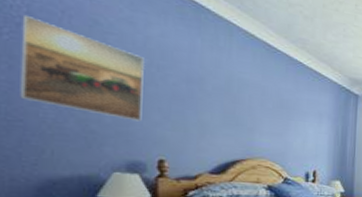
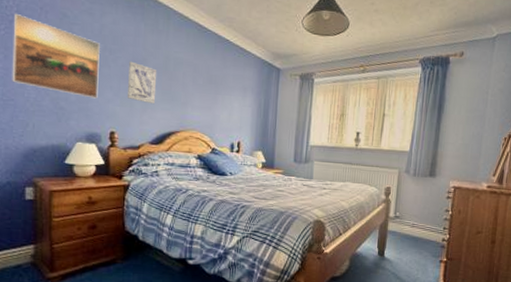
wall art: none [179,80,218,130] -> present [127,61,157,105]

